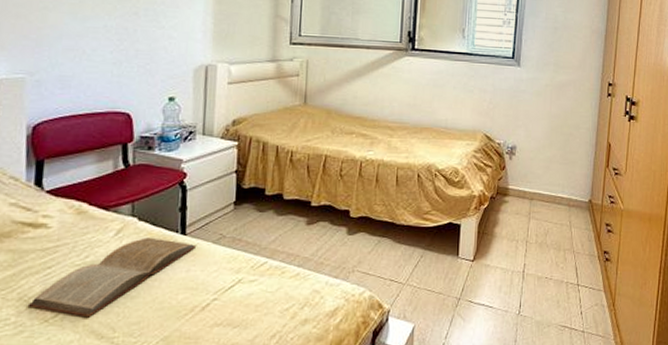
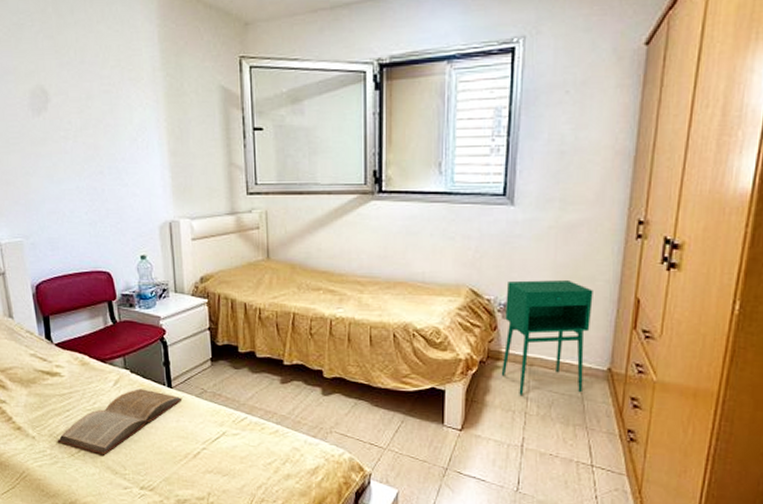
storage cabinet: none [507,127,578,226] -> present [501,280,593,395]

